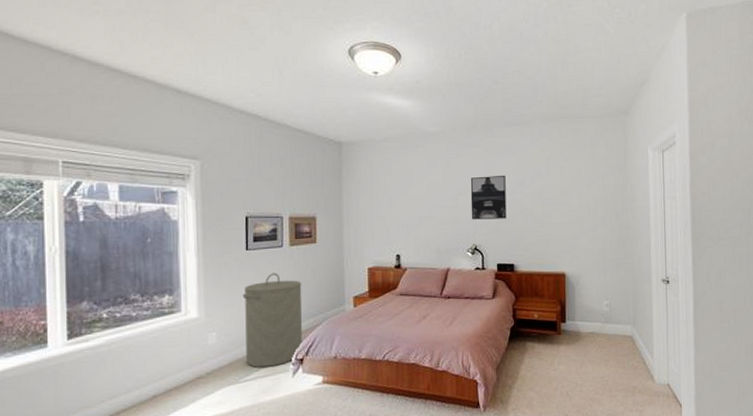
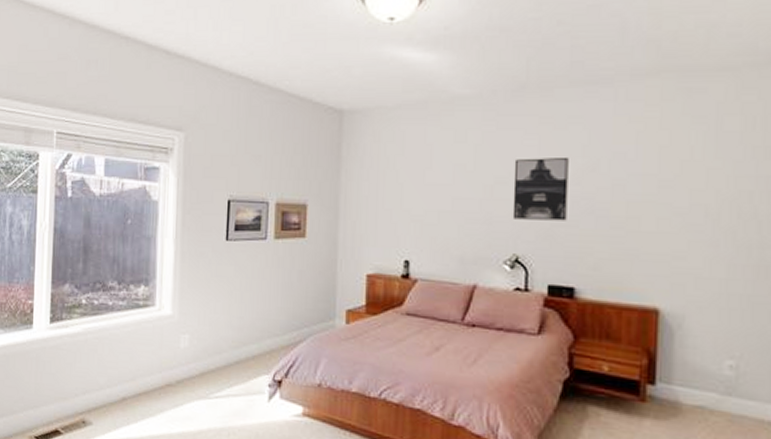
laundry hamper: present [242,273,303,367] -> none [218,270,286,385]

